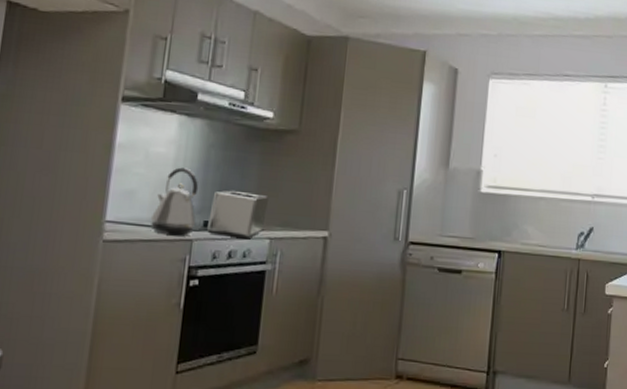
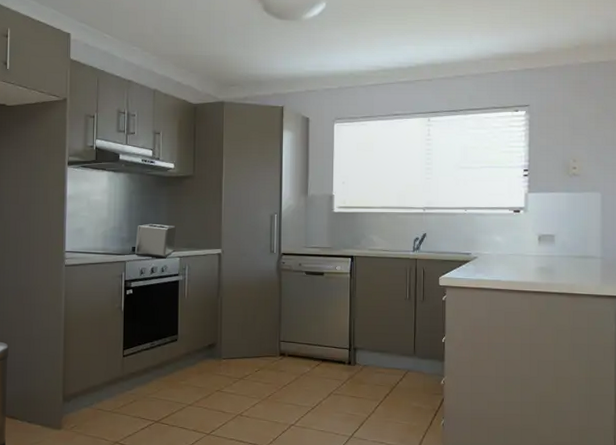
kettle: present [150,167,199,236] -> none [95,209,127,259]

